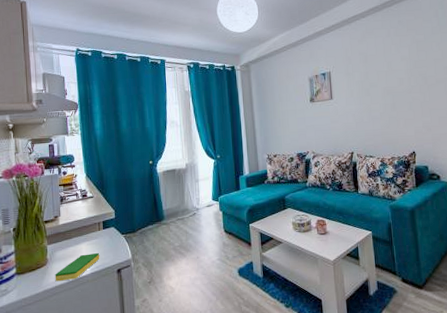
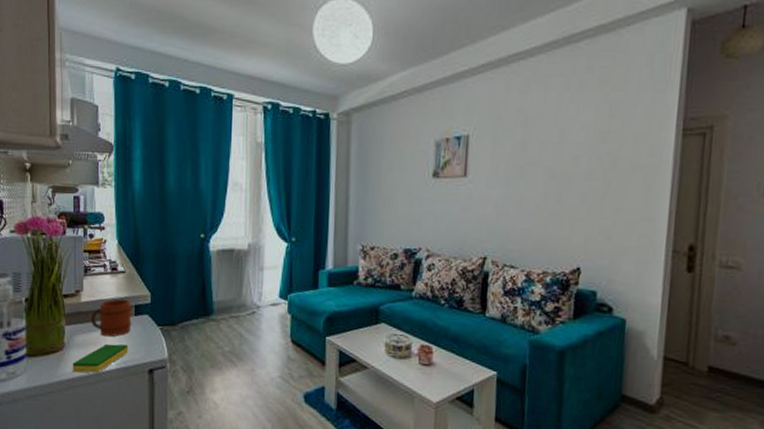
mug: none [68,217,101,249] -> present [90,298,132,337]

